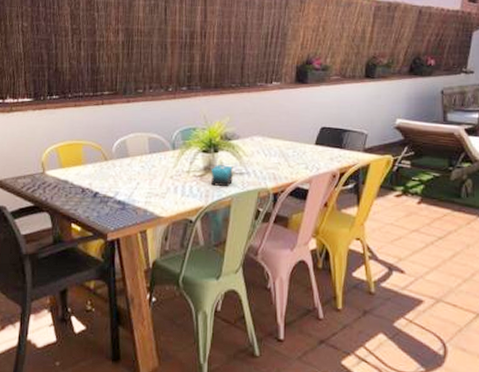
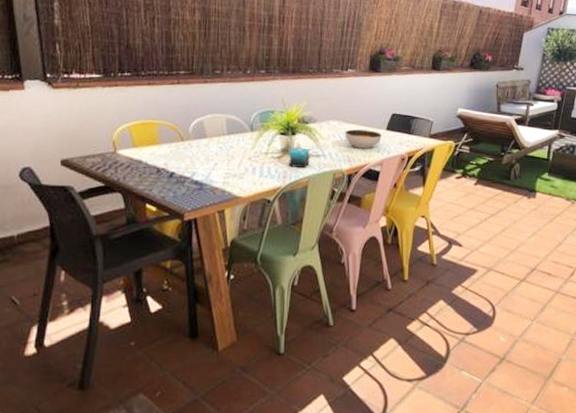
soup bowl: none [270,145,310,165] -> present [345,129,382,149]

